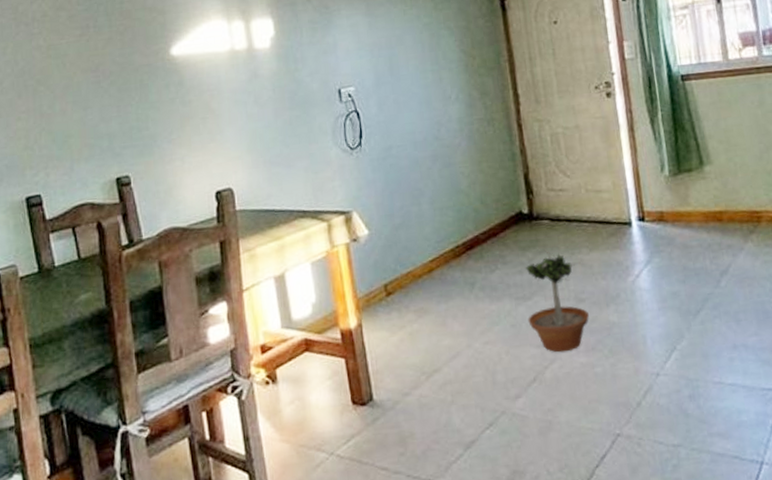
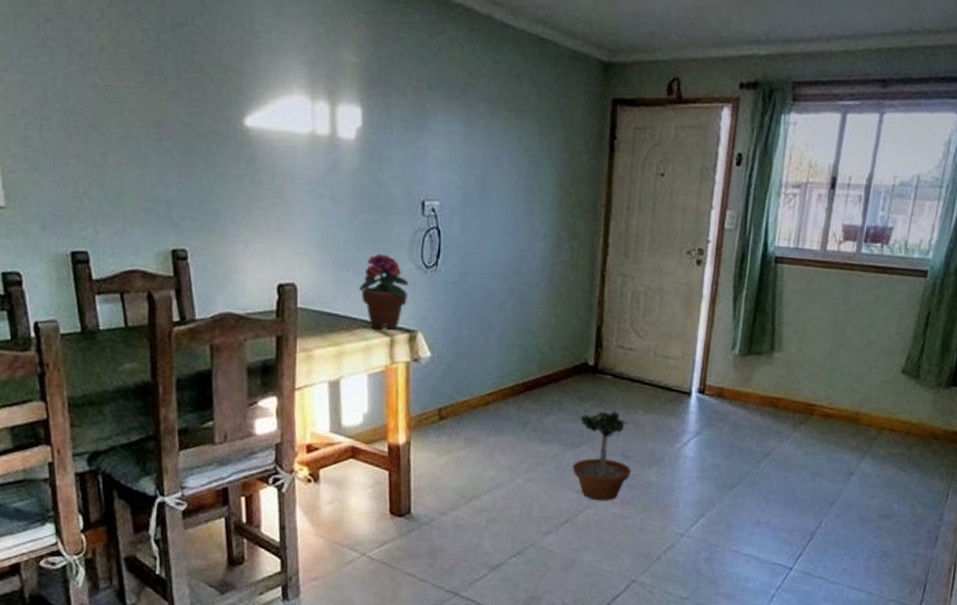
potted flower: none [291,145,338,217] -> present [358,253,409,330]

